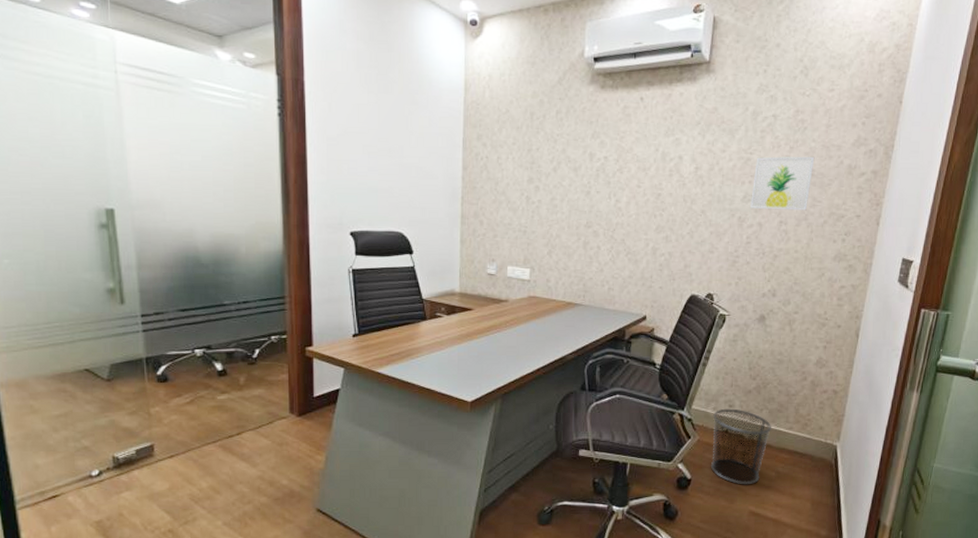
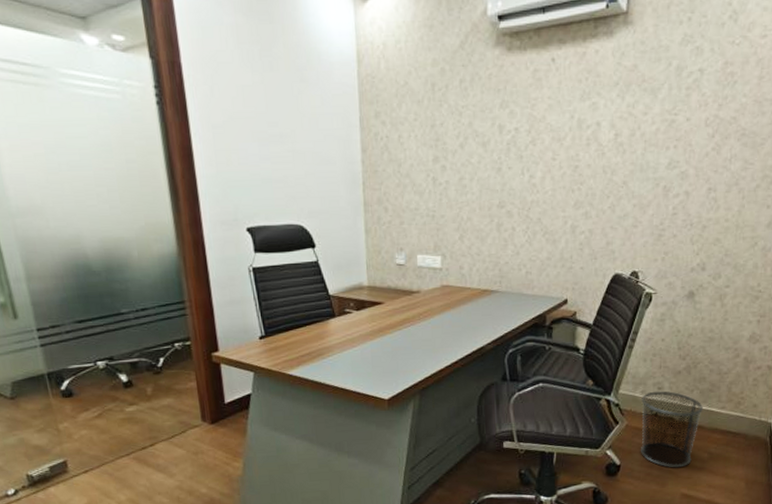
wall art: present [750,156,815,211] -> none [676,113,746,176]

